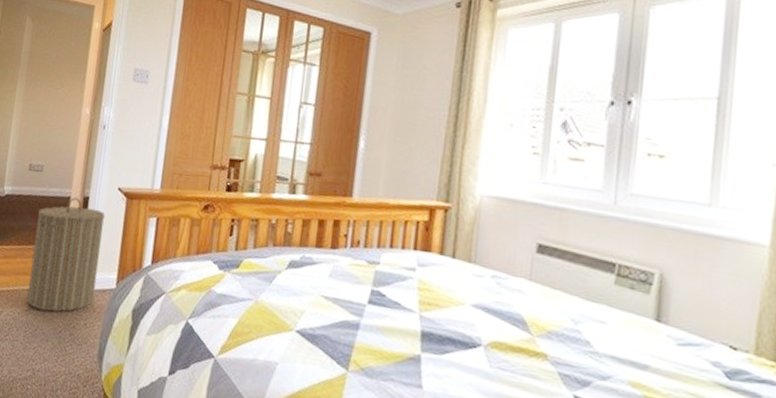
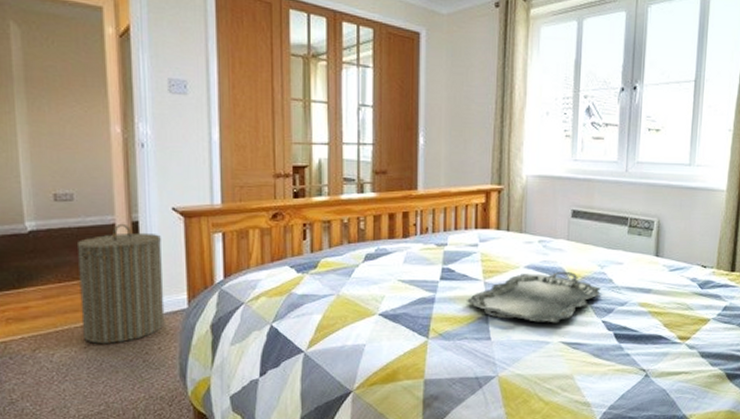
serving tray: none [395,313,575,386] -> present [466,271,602,323]

